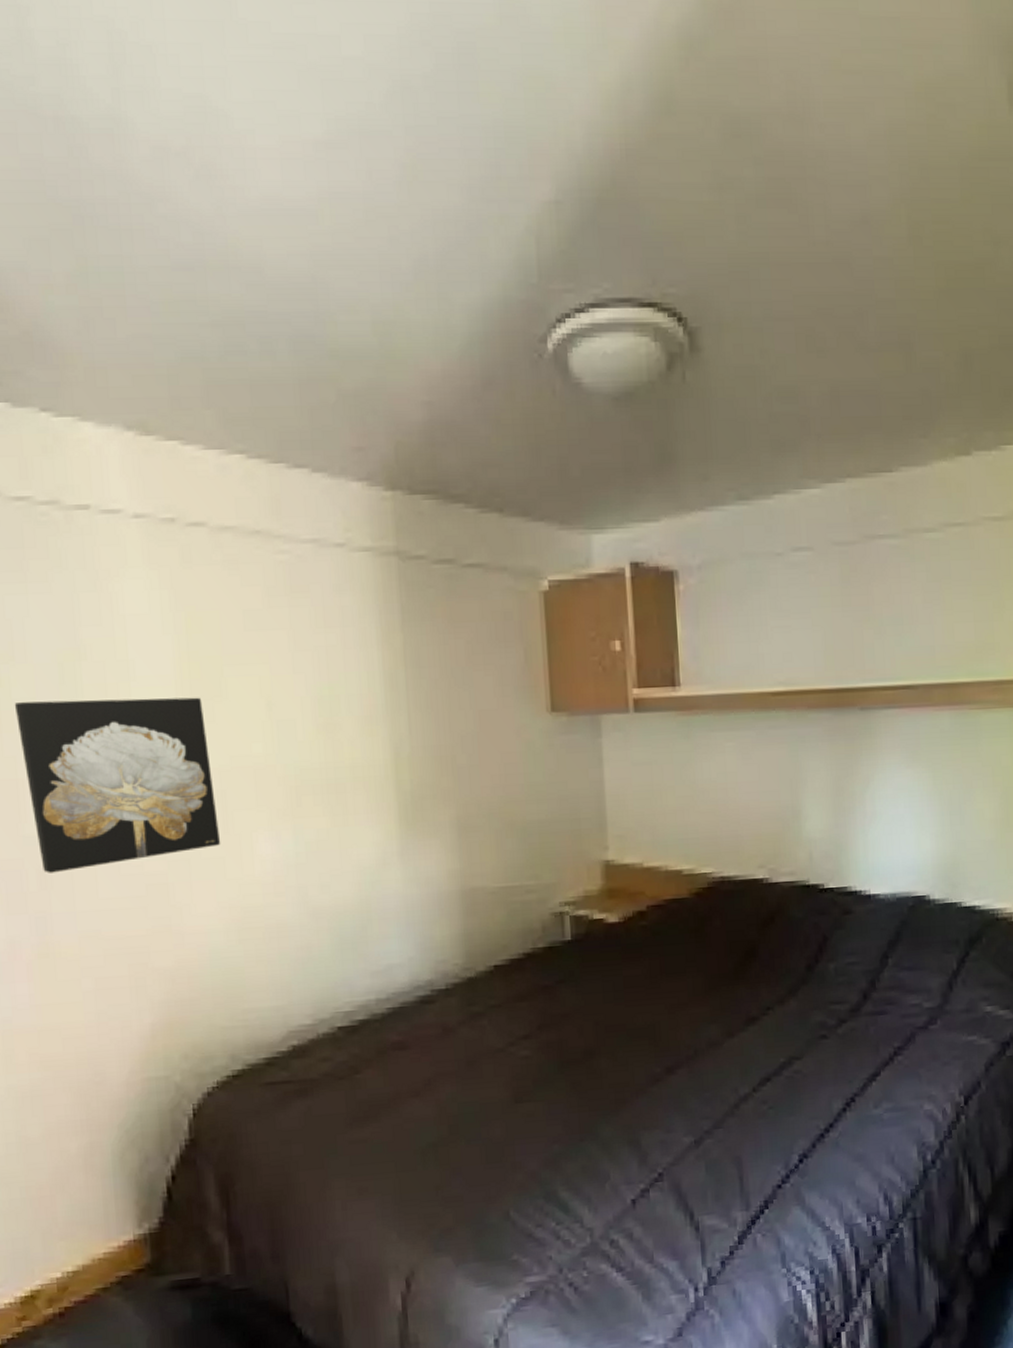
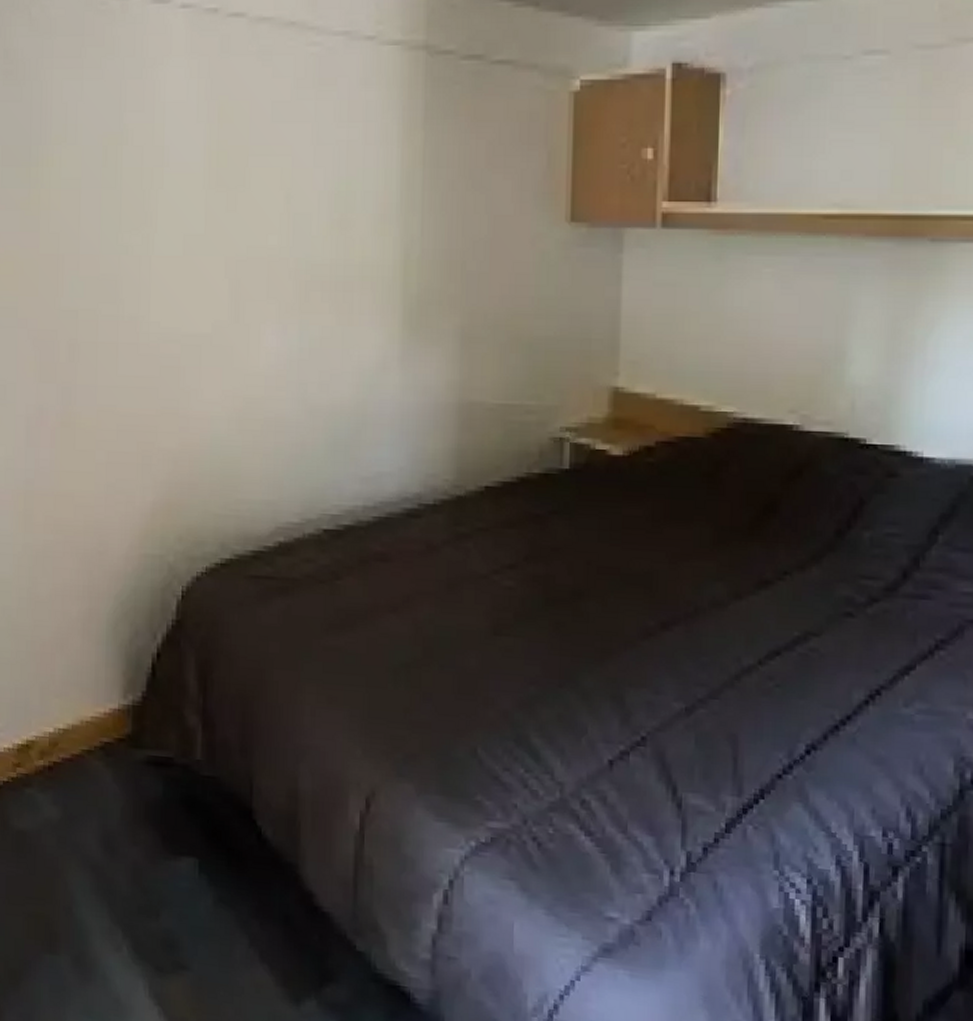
wall art: present [14,697,221,873] -> none [62,182,231,347]

